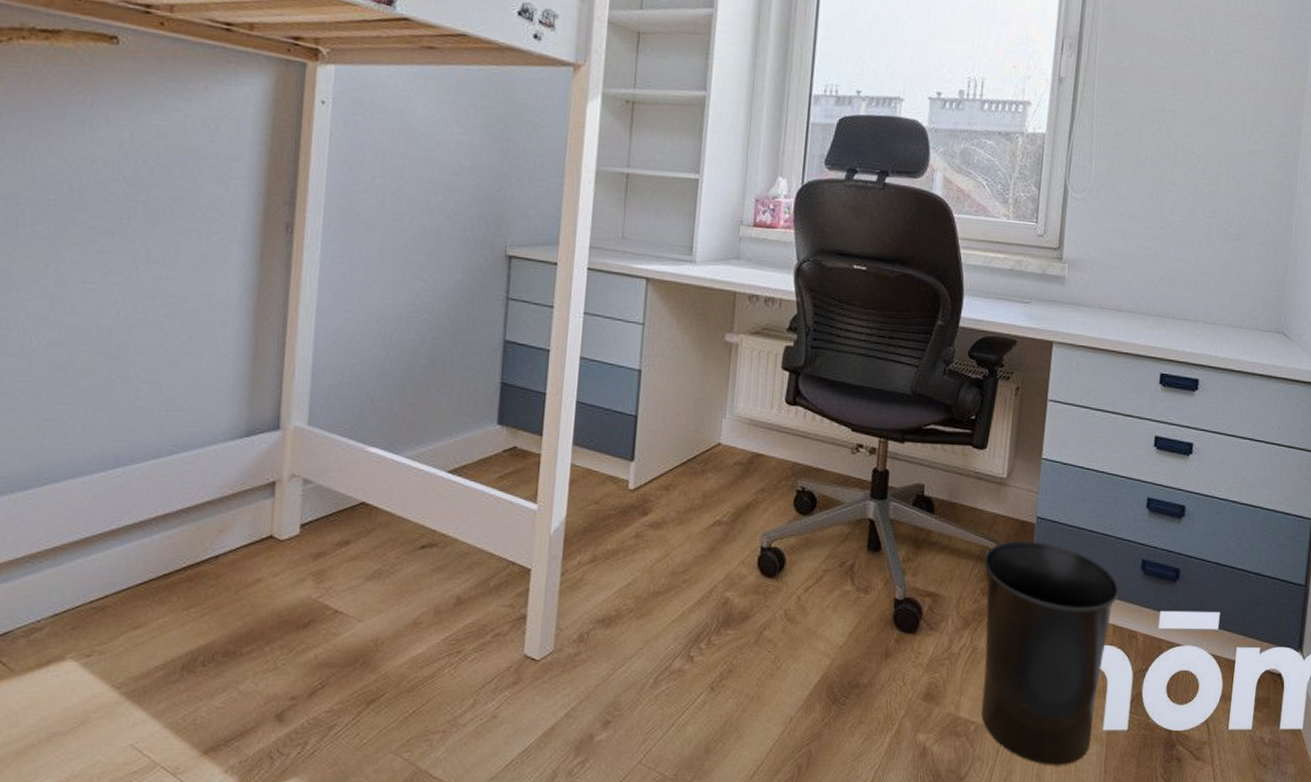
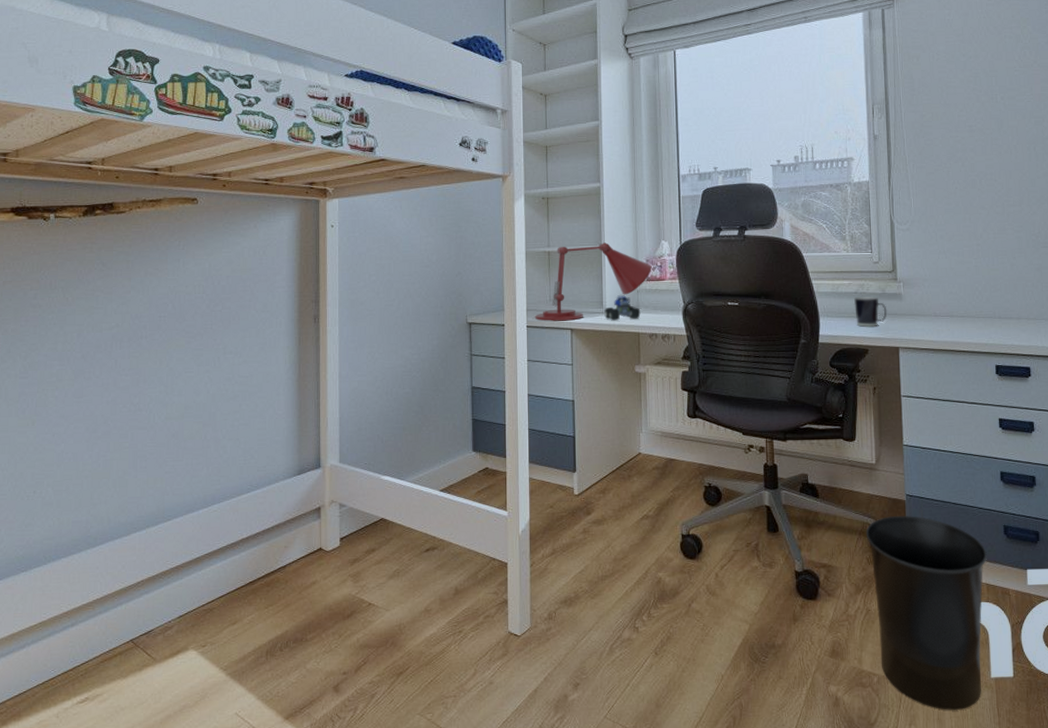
desk lamp: none [596,169,762,267] -> present [532,242,652,321]
toy car: none [693,240,741,274] -> present [604,294,641,321]
mug: none [1006,275,1046,315] -> present [853,297,887,328]

